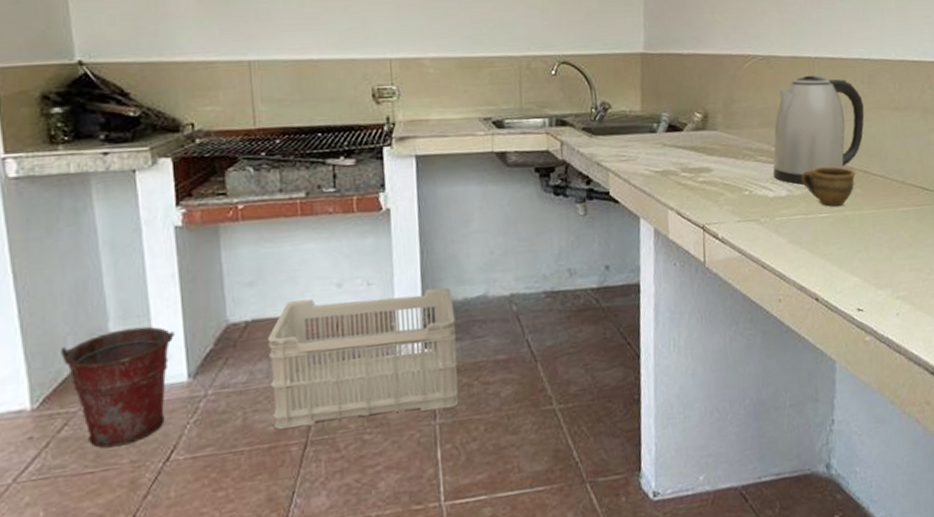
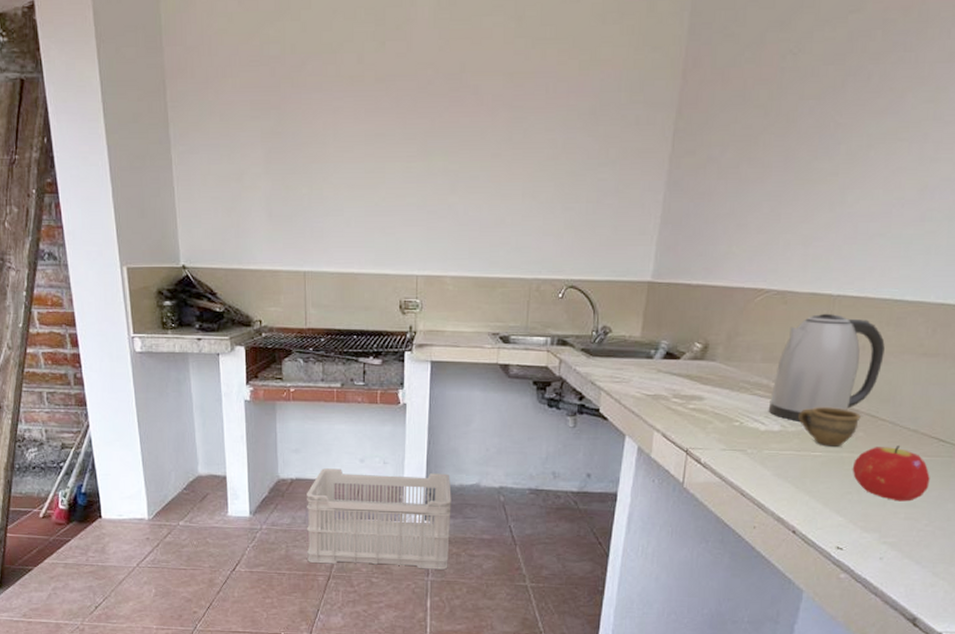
bucket: present [61,326,176,448] -> none [167,472,243,555]
fruit: none [856,198,924,254] -> present [852,446,930,502]

